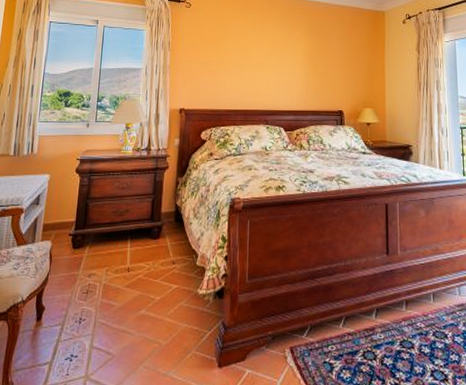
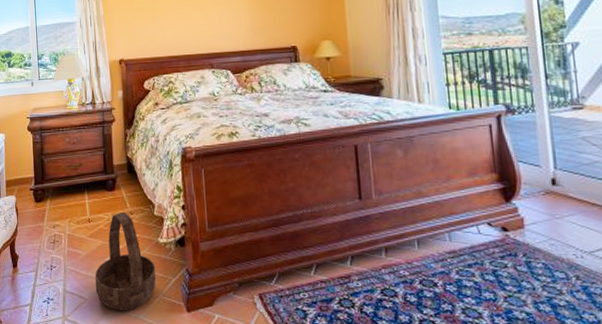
basket: none [125,261,192,368] -> present [94,211,157,311]

